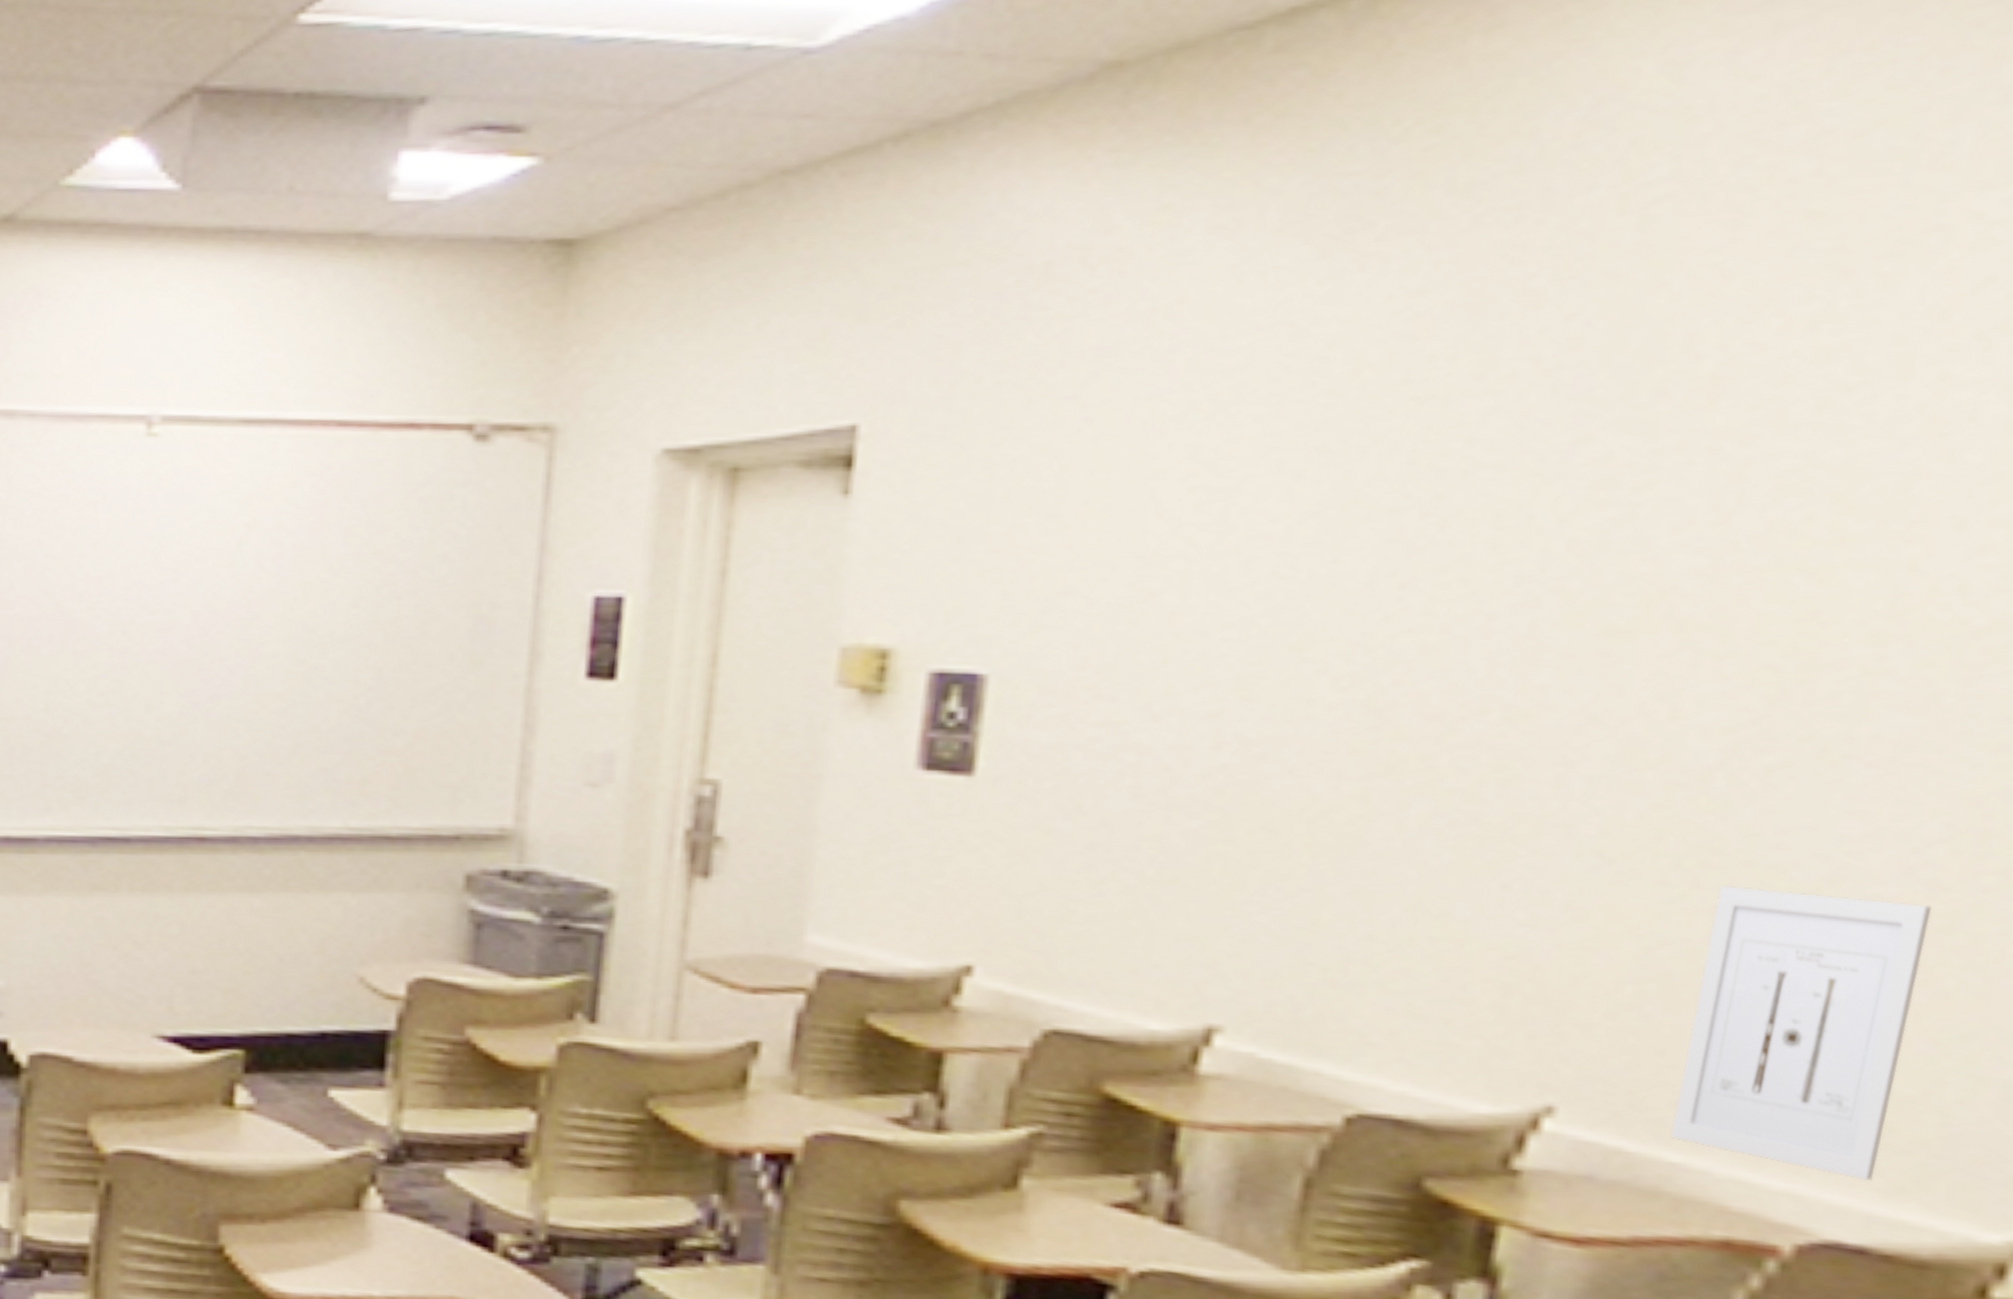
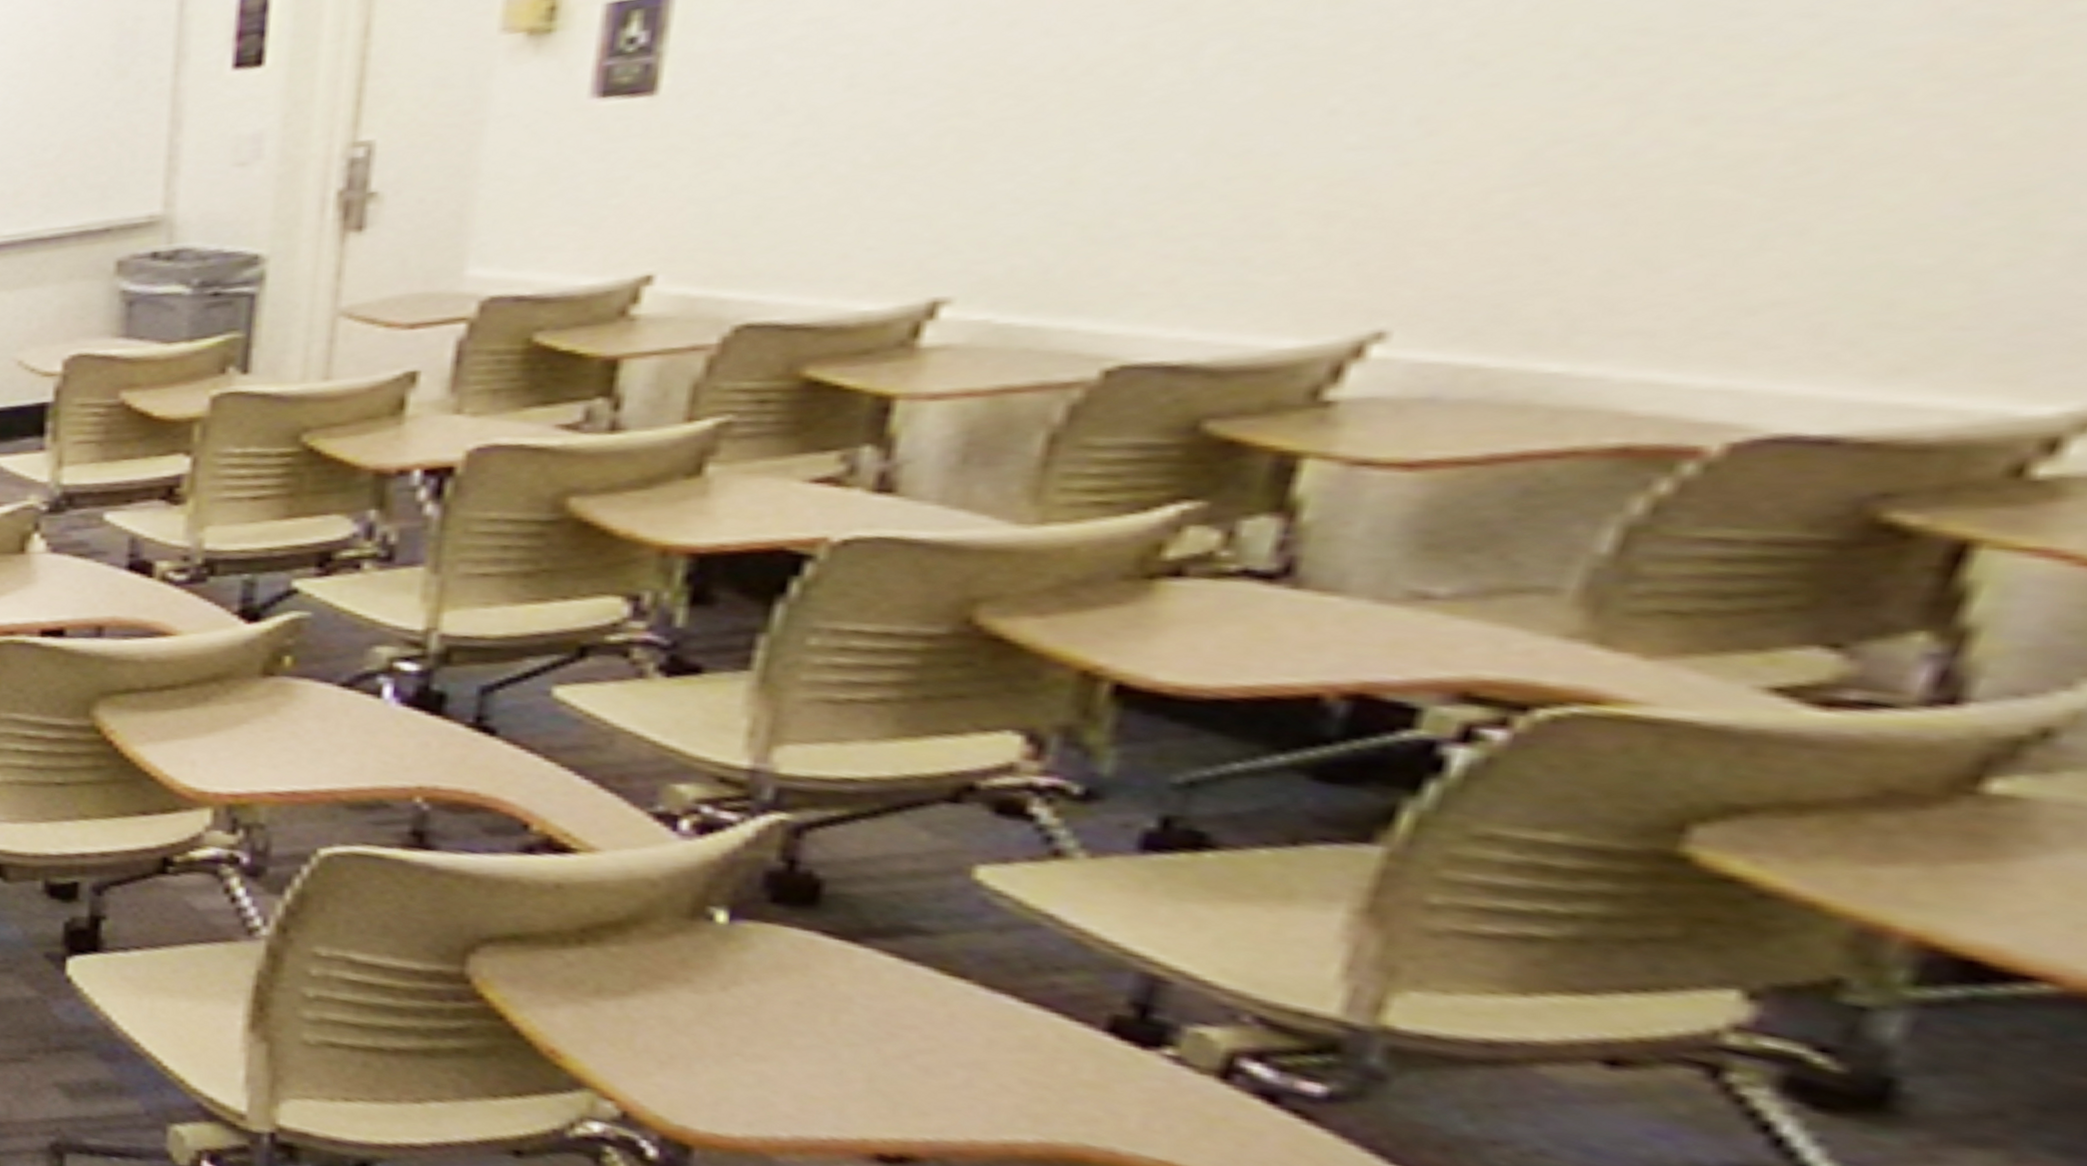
wall art: present [1670,885,1933,1181] -> none [1551,46,1985,367]

